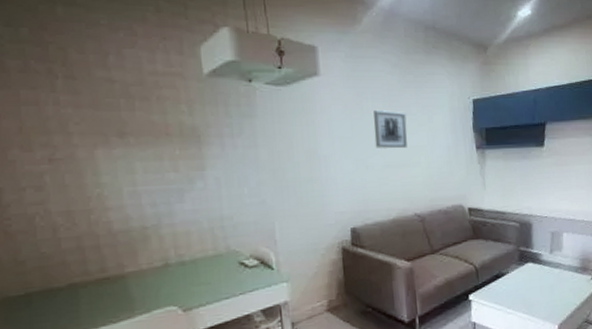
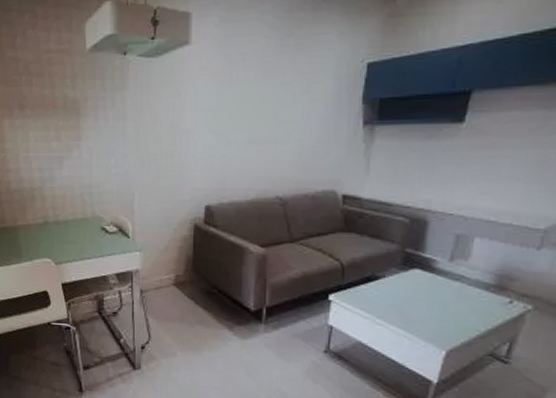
wall art: present [374,109,407,149] -> none [241,79,280,123]

